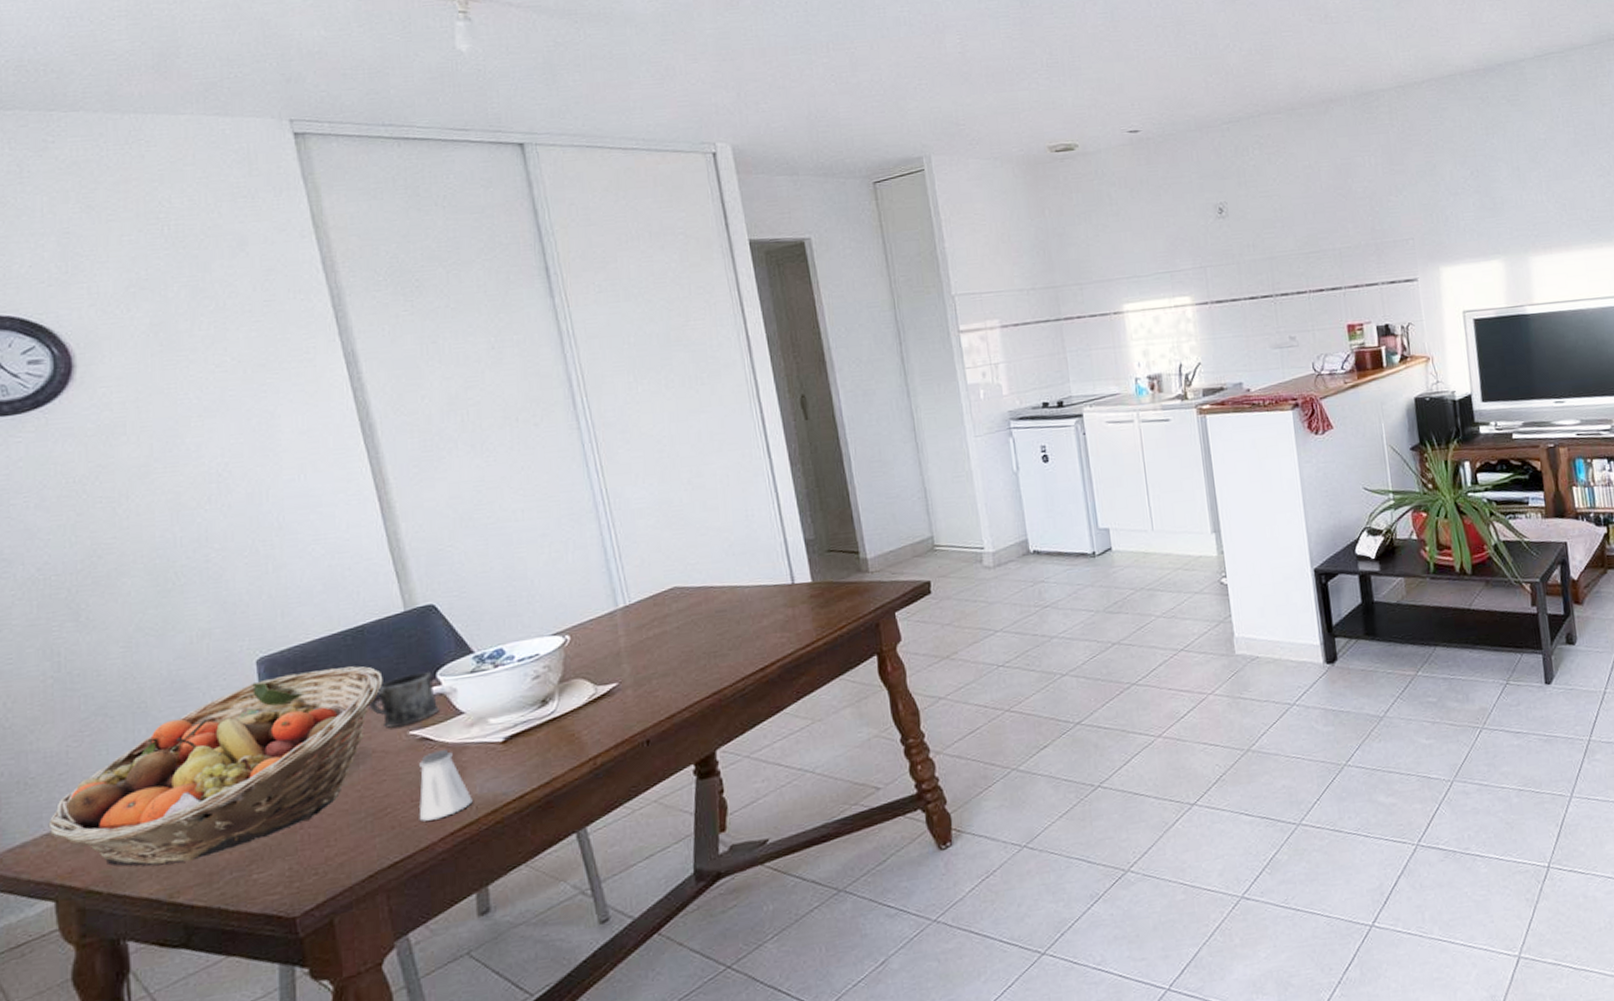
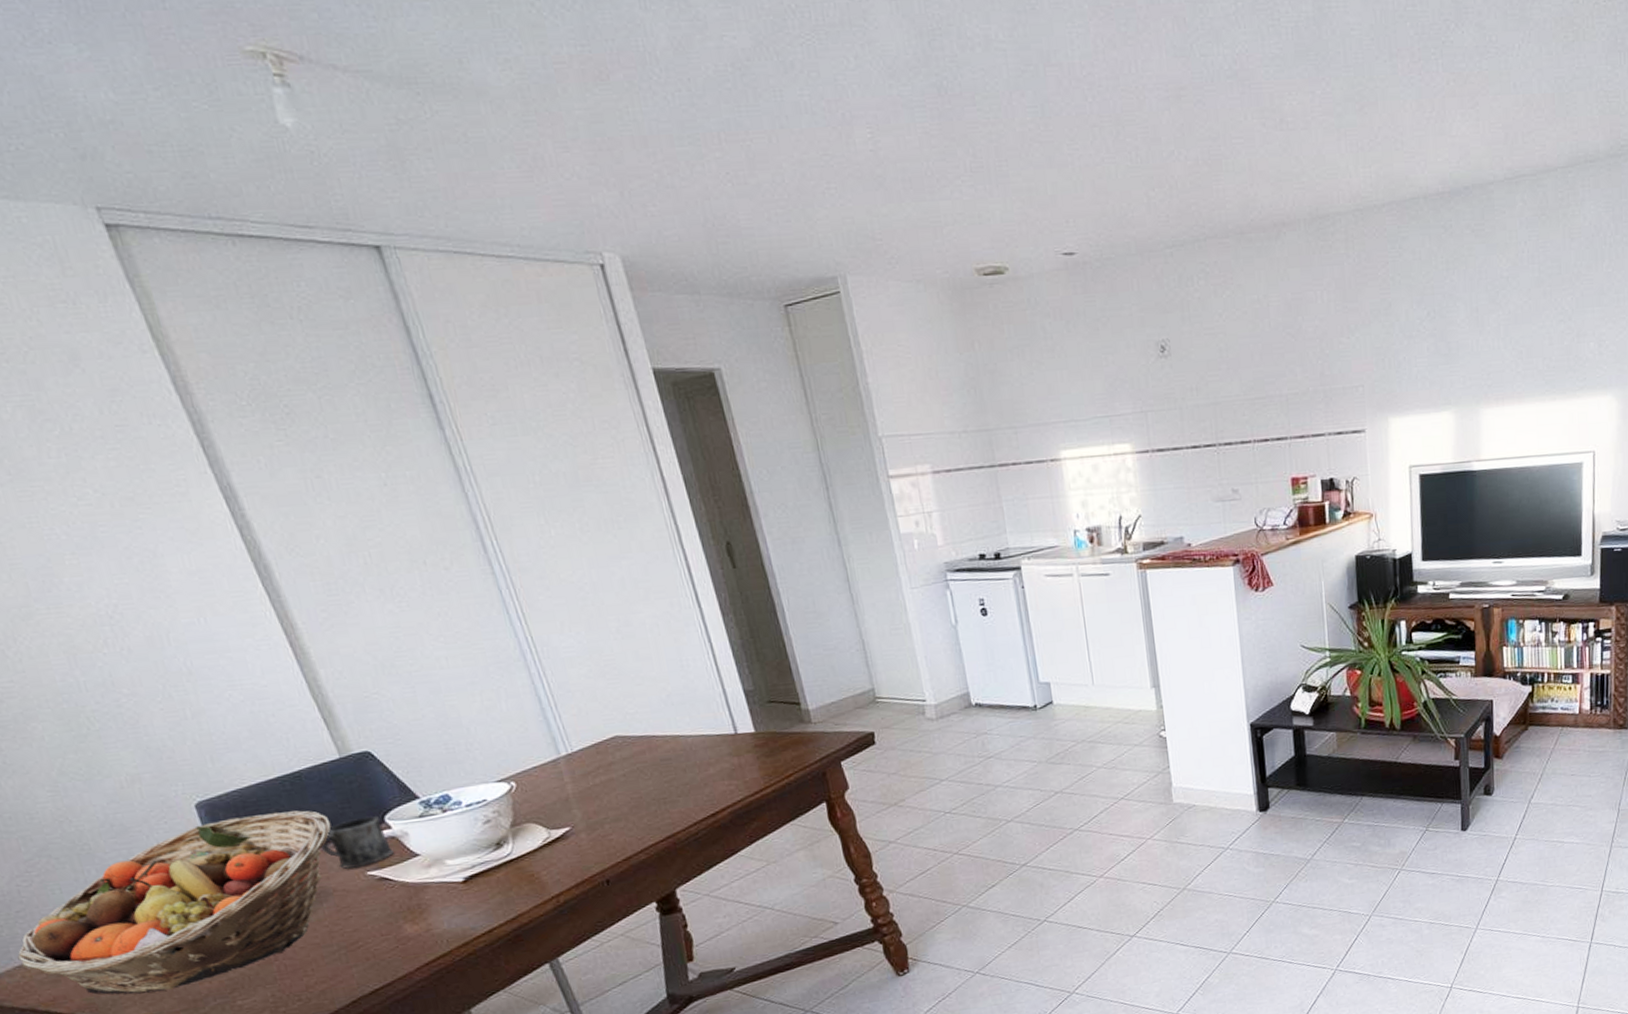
saltshaker: present [419,750,473,822] -> none [383,889,442,954]

